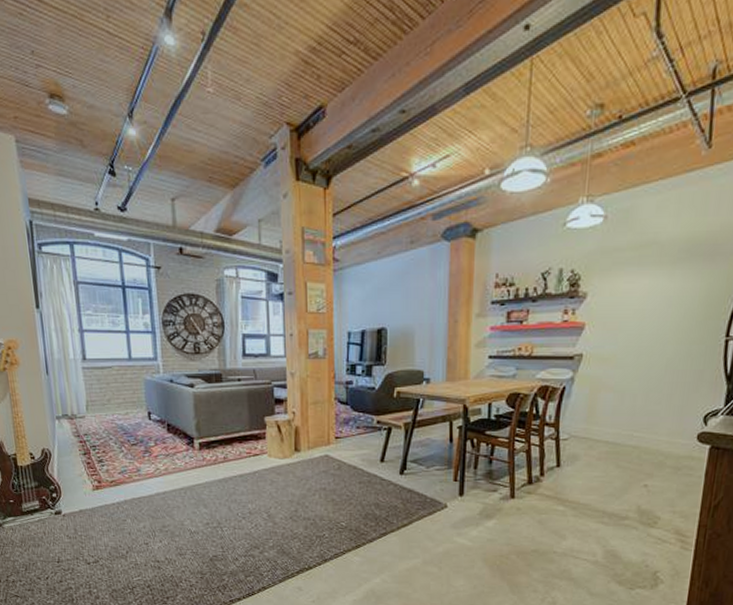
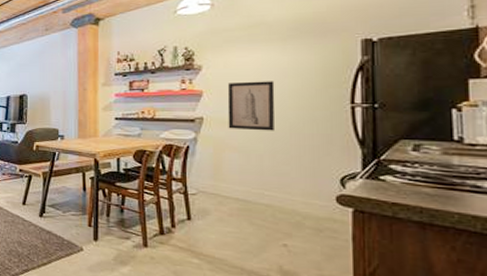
wall art: none [606,311,658,368] -> present [227,81,275,131]

